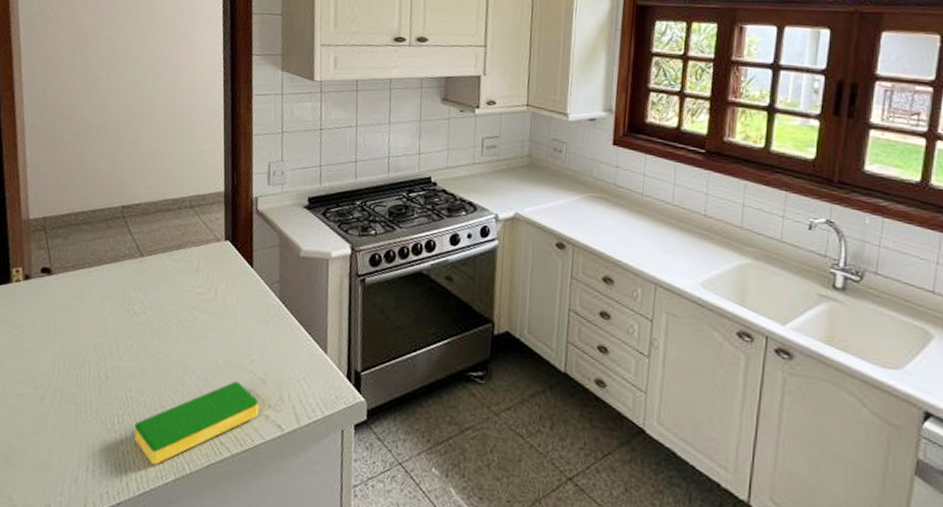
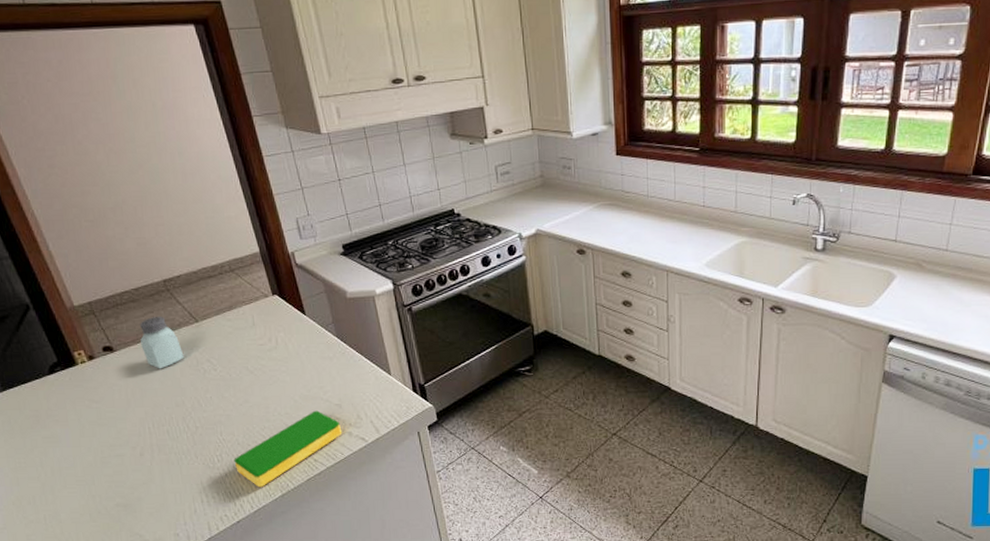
saltshaker: none [79,243,119,303] -> present [140,316,184,369]

